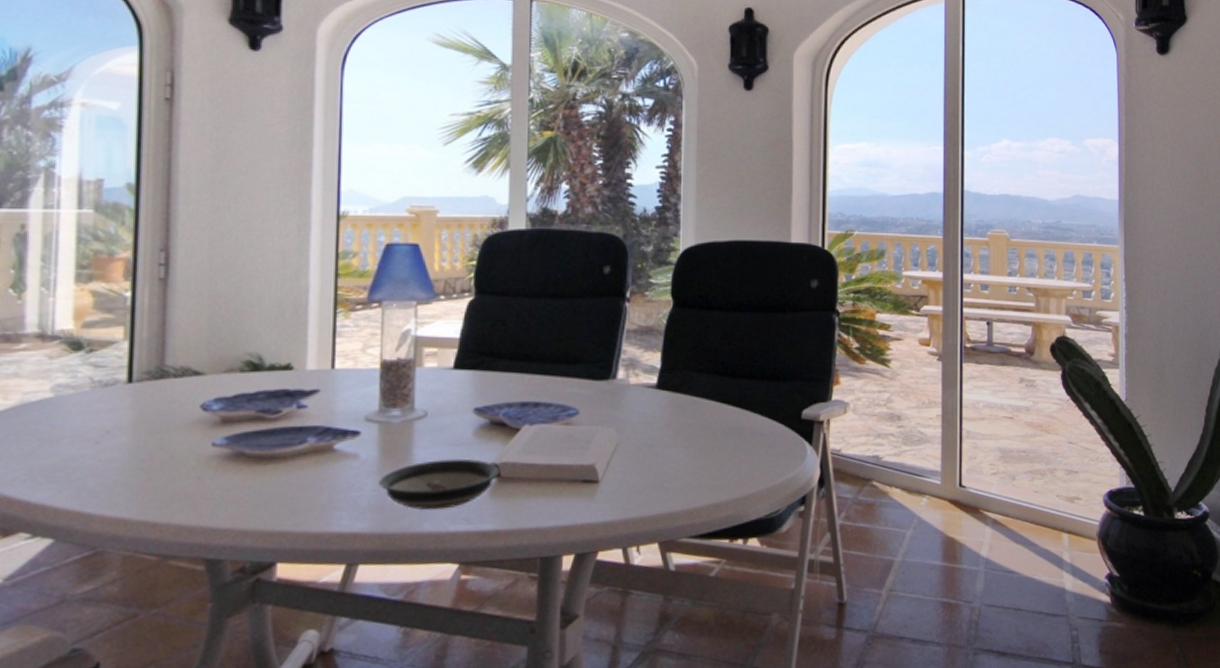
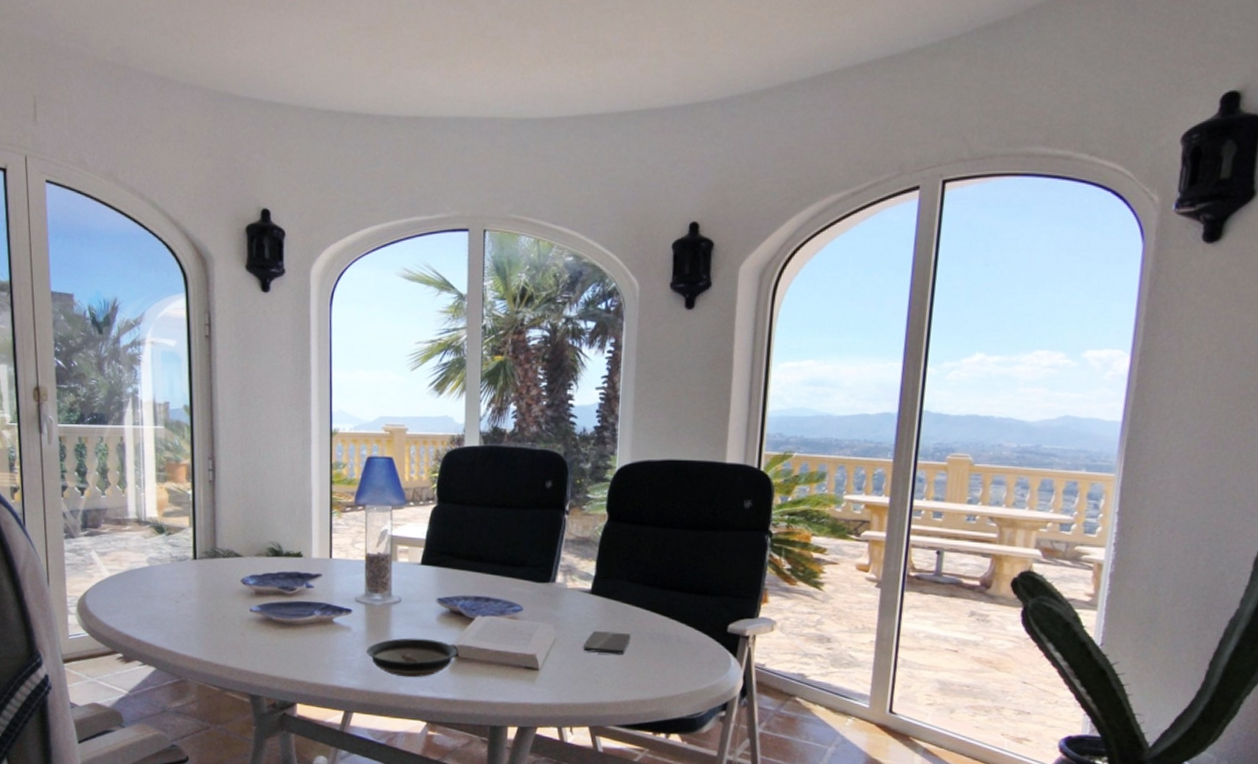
smartphone: none [650,429,702,455] -> present [584,631,631,655]

